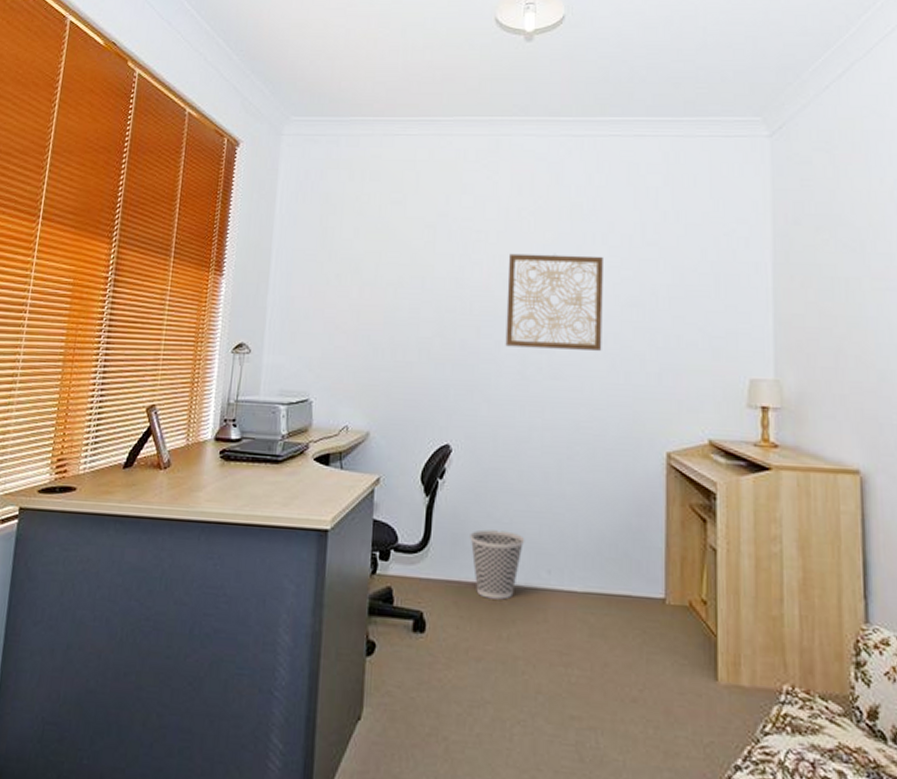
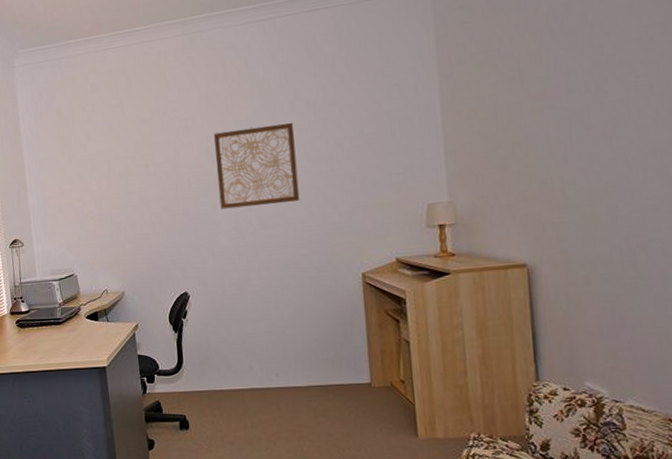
wastebasket: present [470,529,525,600] -> none [213,350,256,400]

